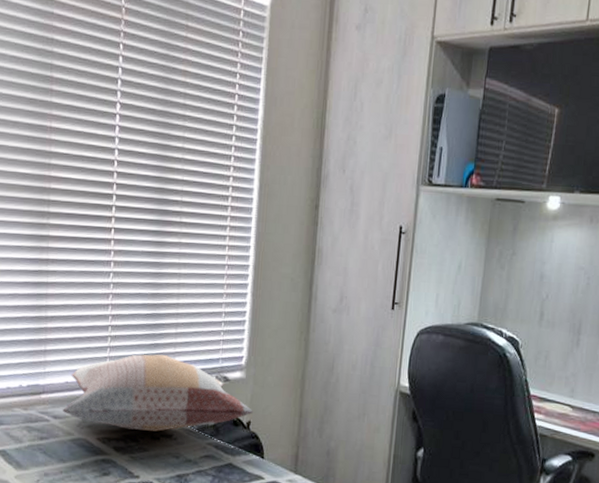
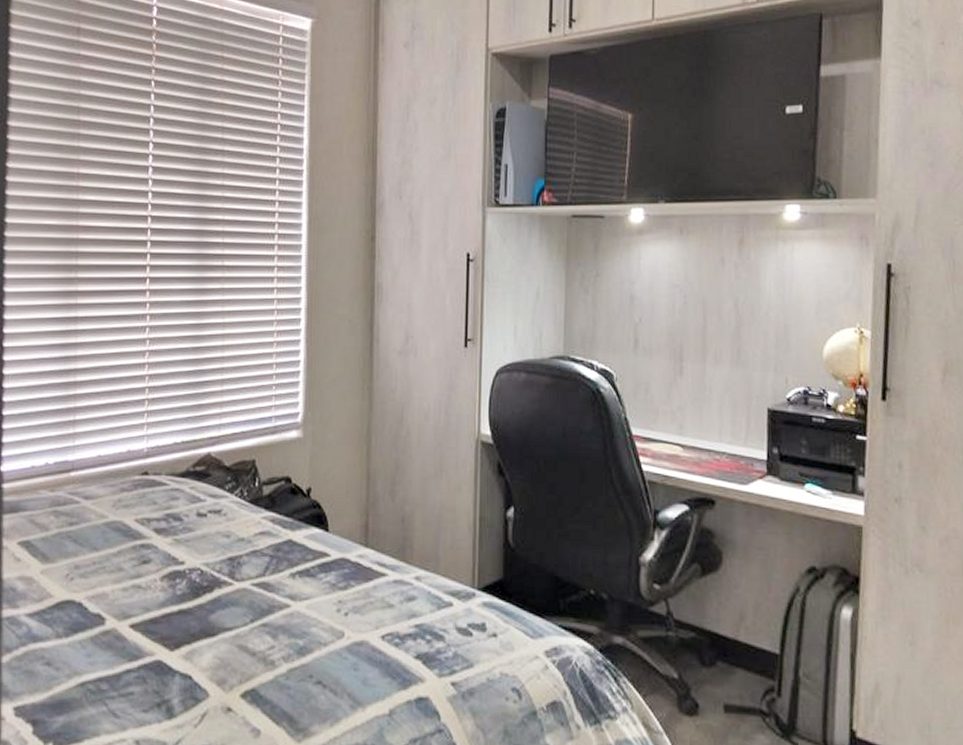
decorative pillow: present [63,354,254,432] -> none [95,417,314,507]

